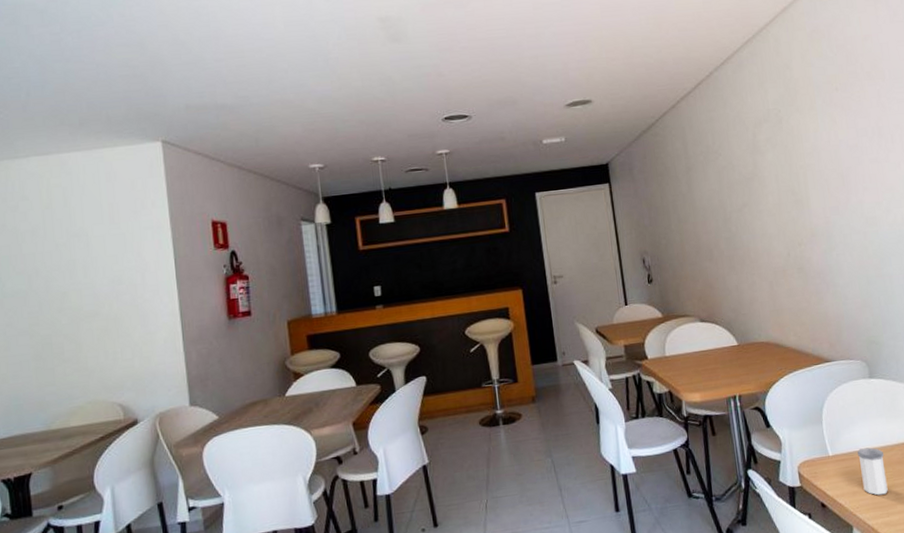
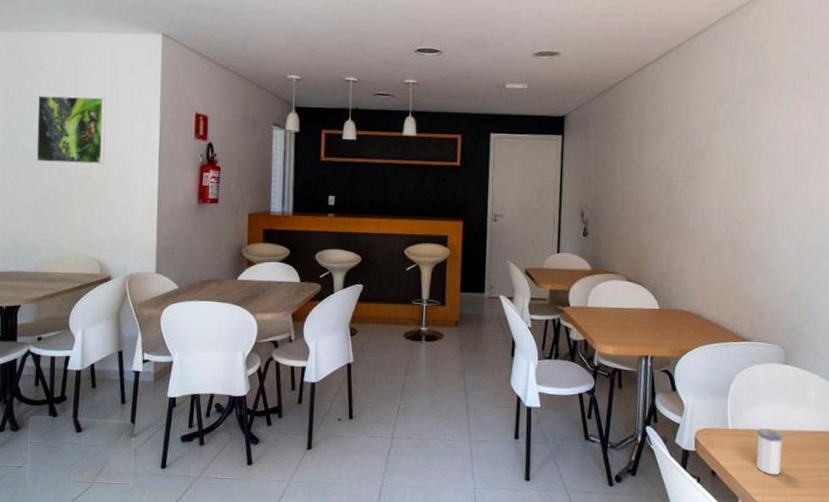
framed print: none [24,220,113,304] -> present [36,96,106,164]

